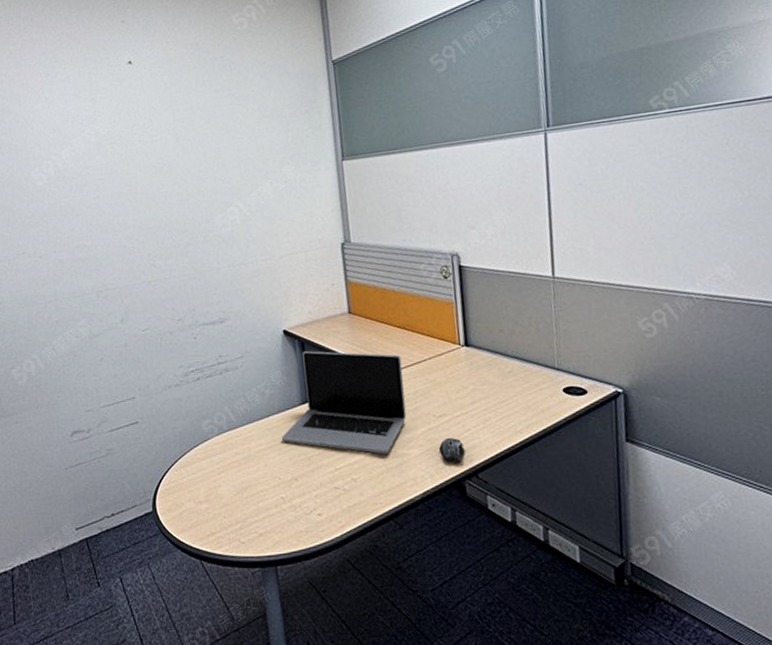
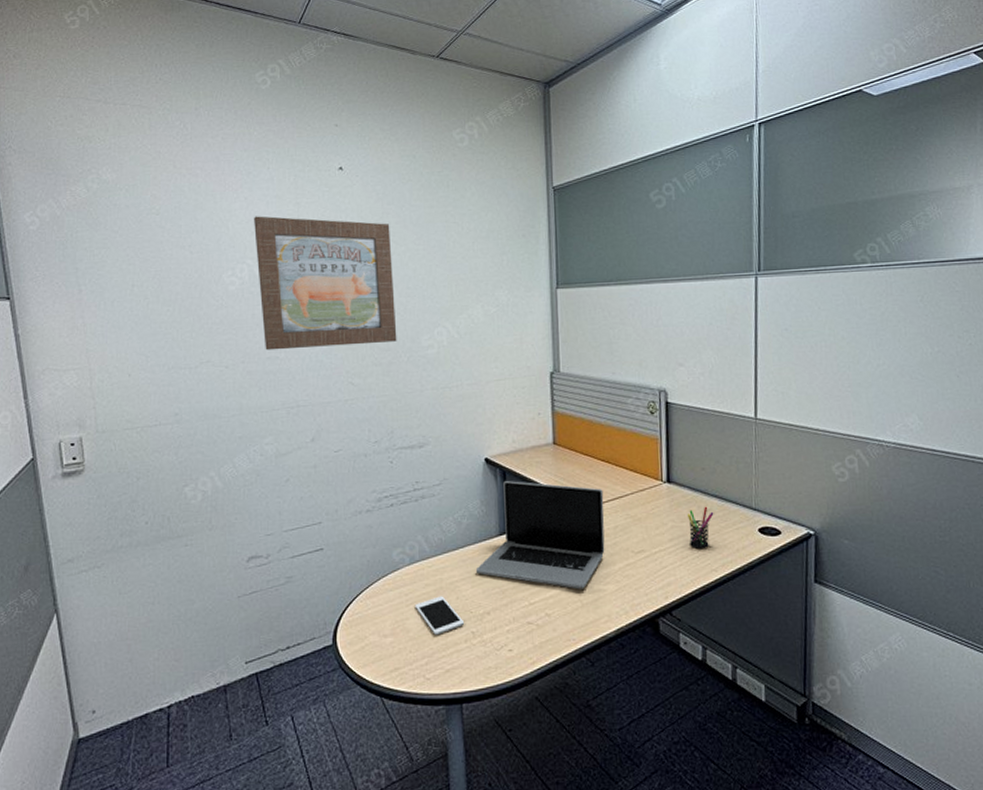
wall art: none [55,111,193,239] -> present [254,216,397,351]
cell phone: none [226,464,274,501] -> present [414,596,465,635]
computer mouse: present [439,438,465,464] -> none [636,575,661,600]
pen holder: none [487,368,516,412] -> present [687,506,714,550]

